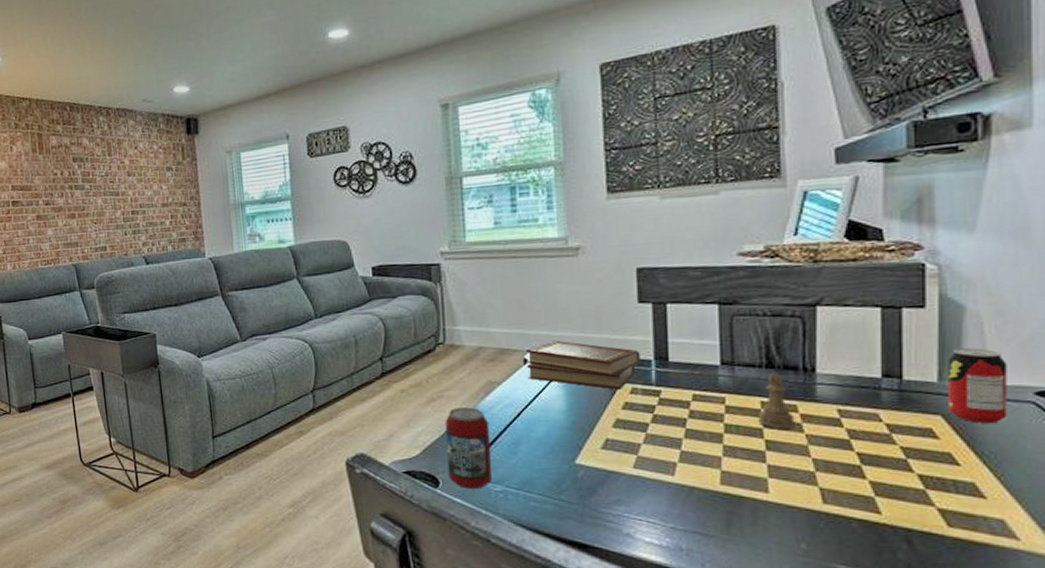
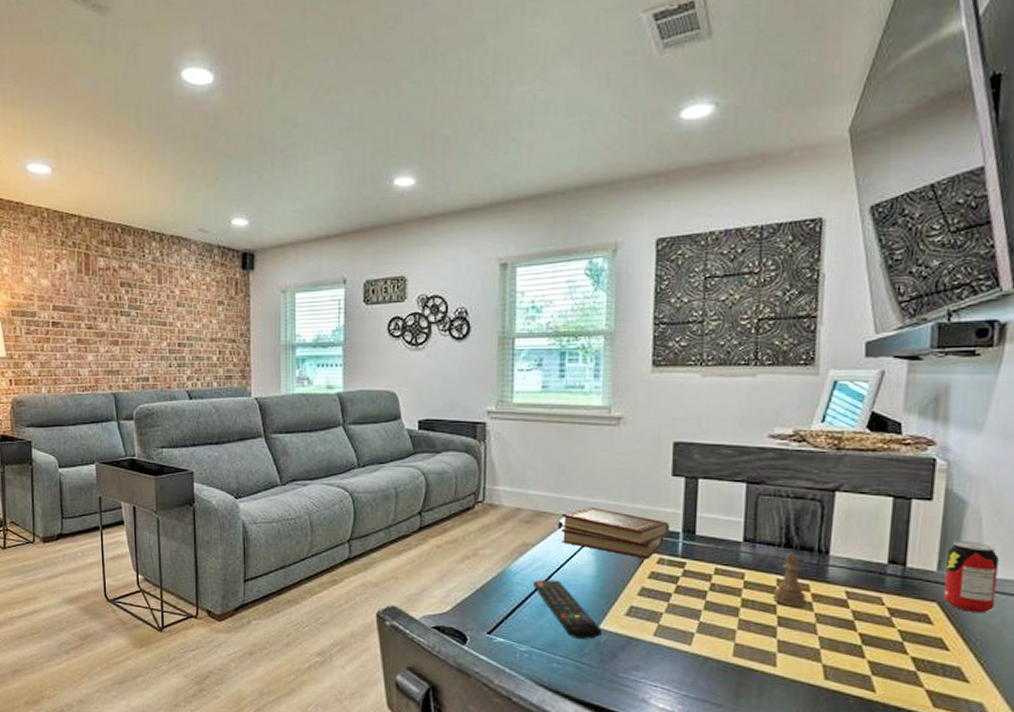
beverage can: present [445,407,492,490] -> none [477,567,521,649]
remote control: none [501,417,578,475] -> present [532,579,602,639]

